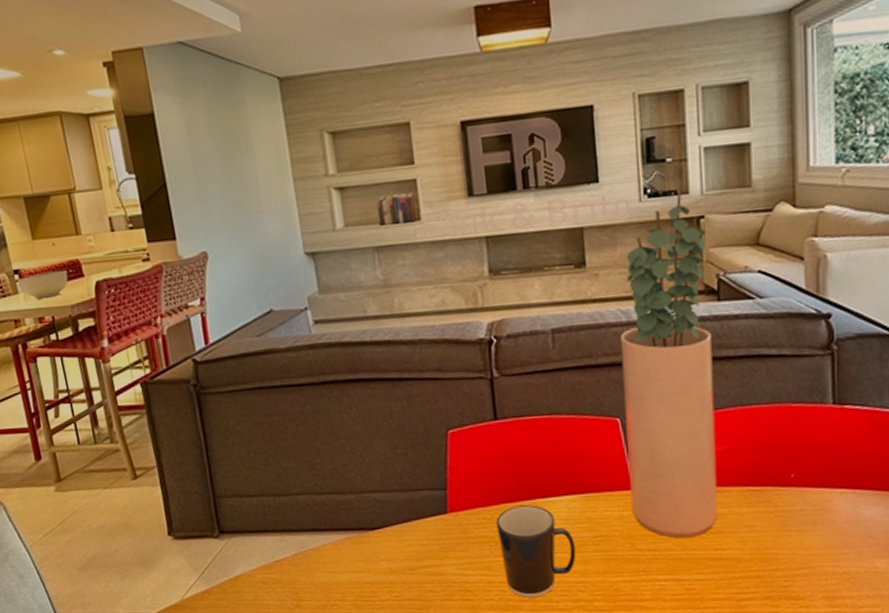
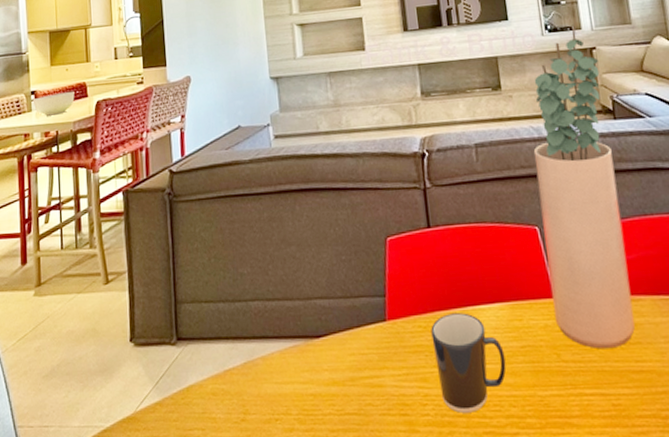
books: present [377,193,418,226] -> none [330,28,363,55]

